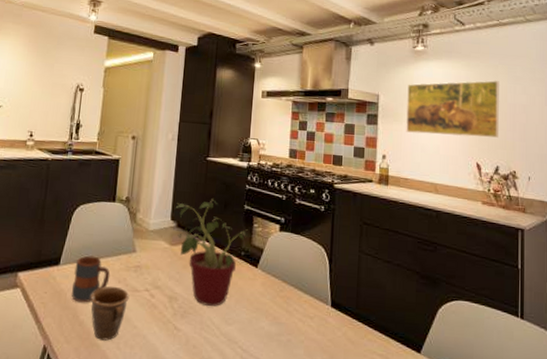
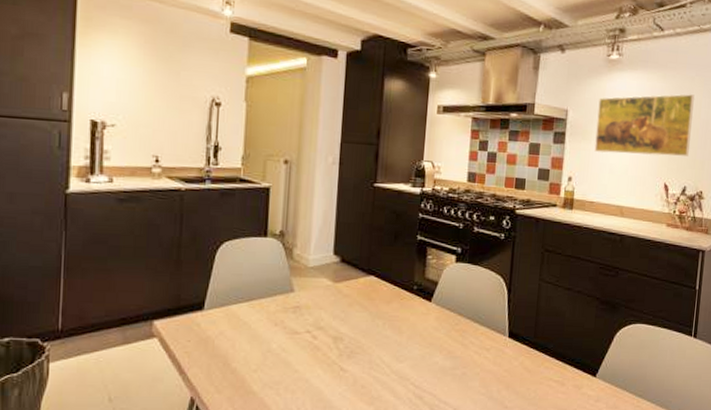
mug: present [71,255,111,303] -> none [219,298,265,350]
mug: present [90,286,130,341] -> none [243,329,288,387]
potted plant: present [174,199,248,306] -> none [336,230,421,344]

